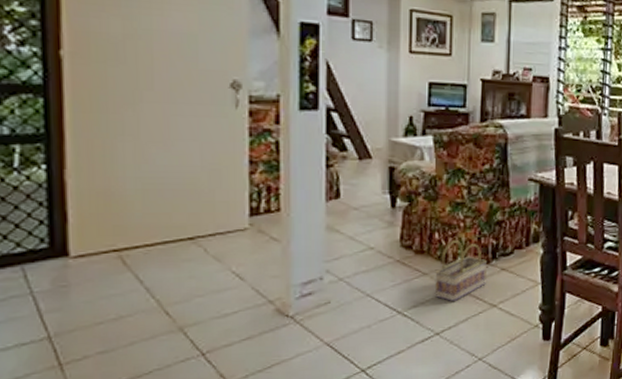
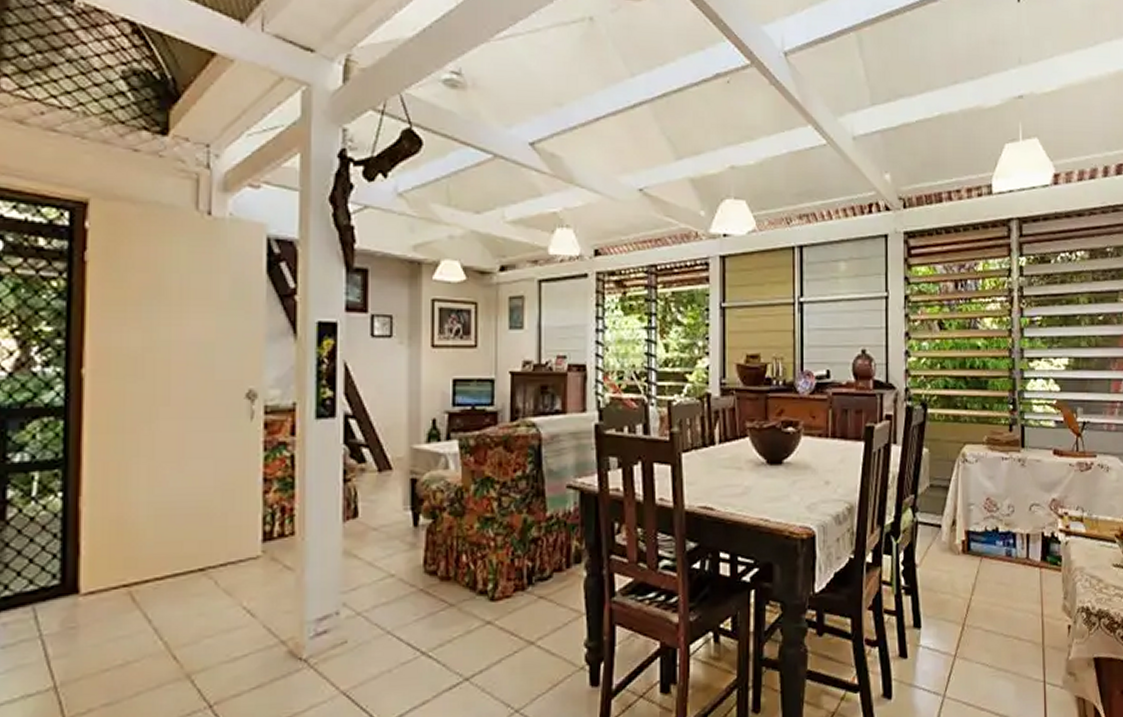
basket: present [434,240,487,302] -> none [463,563,521,639]

